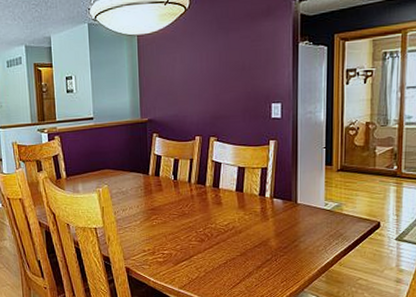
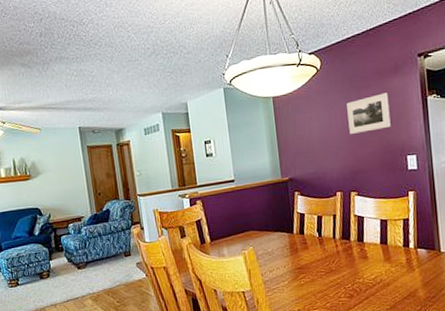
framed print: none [213,37,257,78] -> present [346,93,391,134]

